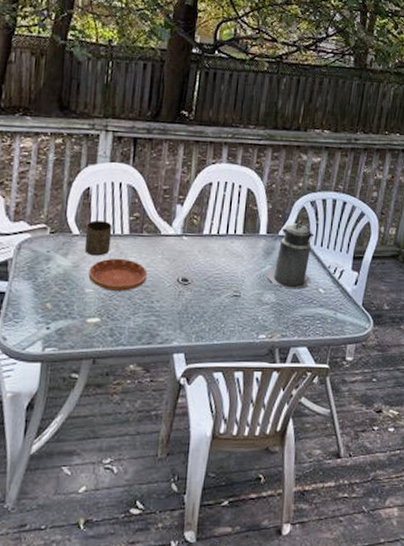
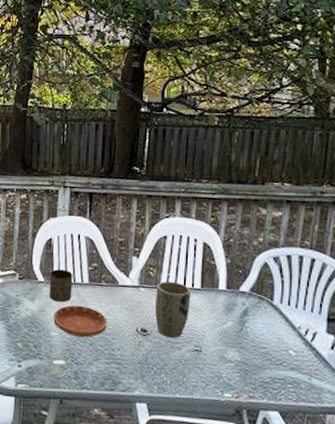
plant pot: none [197,228,233,285] -> present [155,281,191,338]
canister: present [267,220,315,290] -> none [229,276,280,350]

